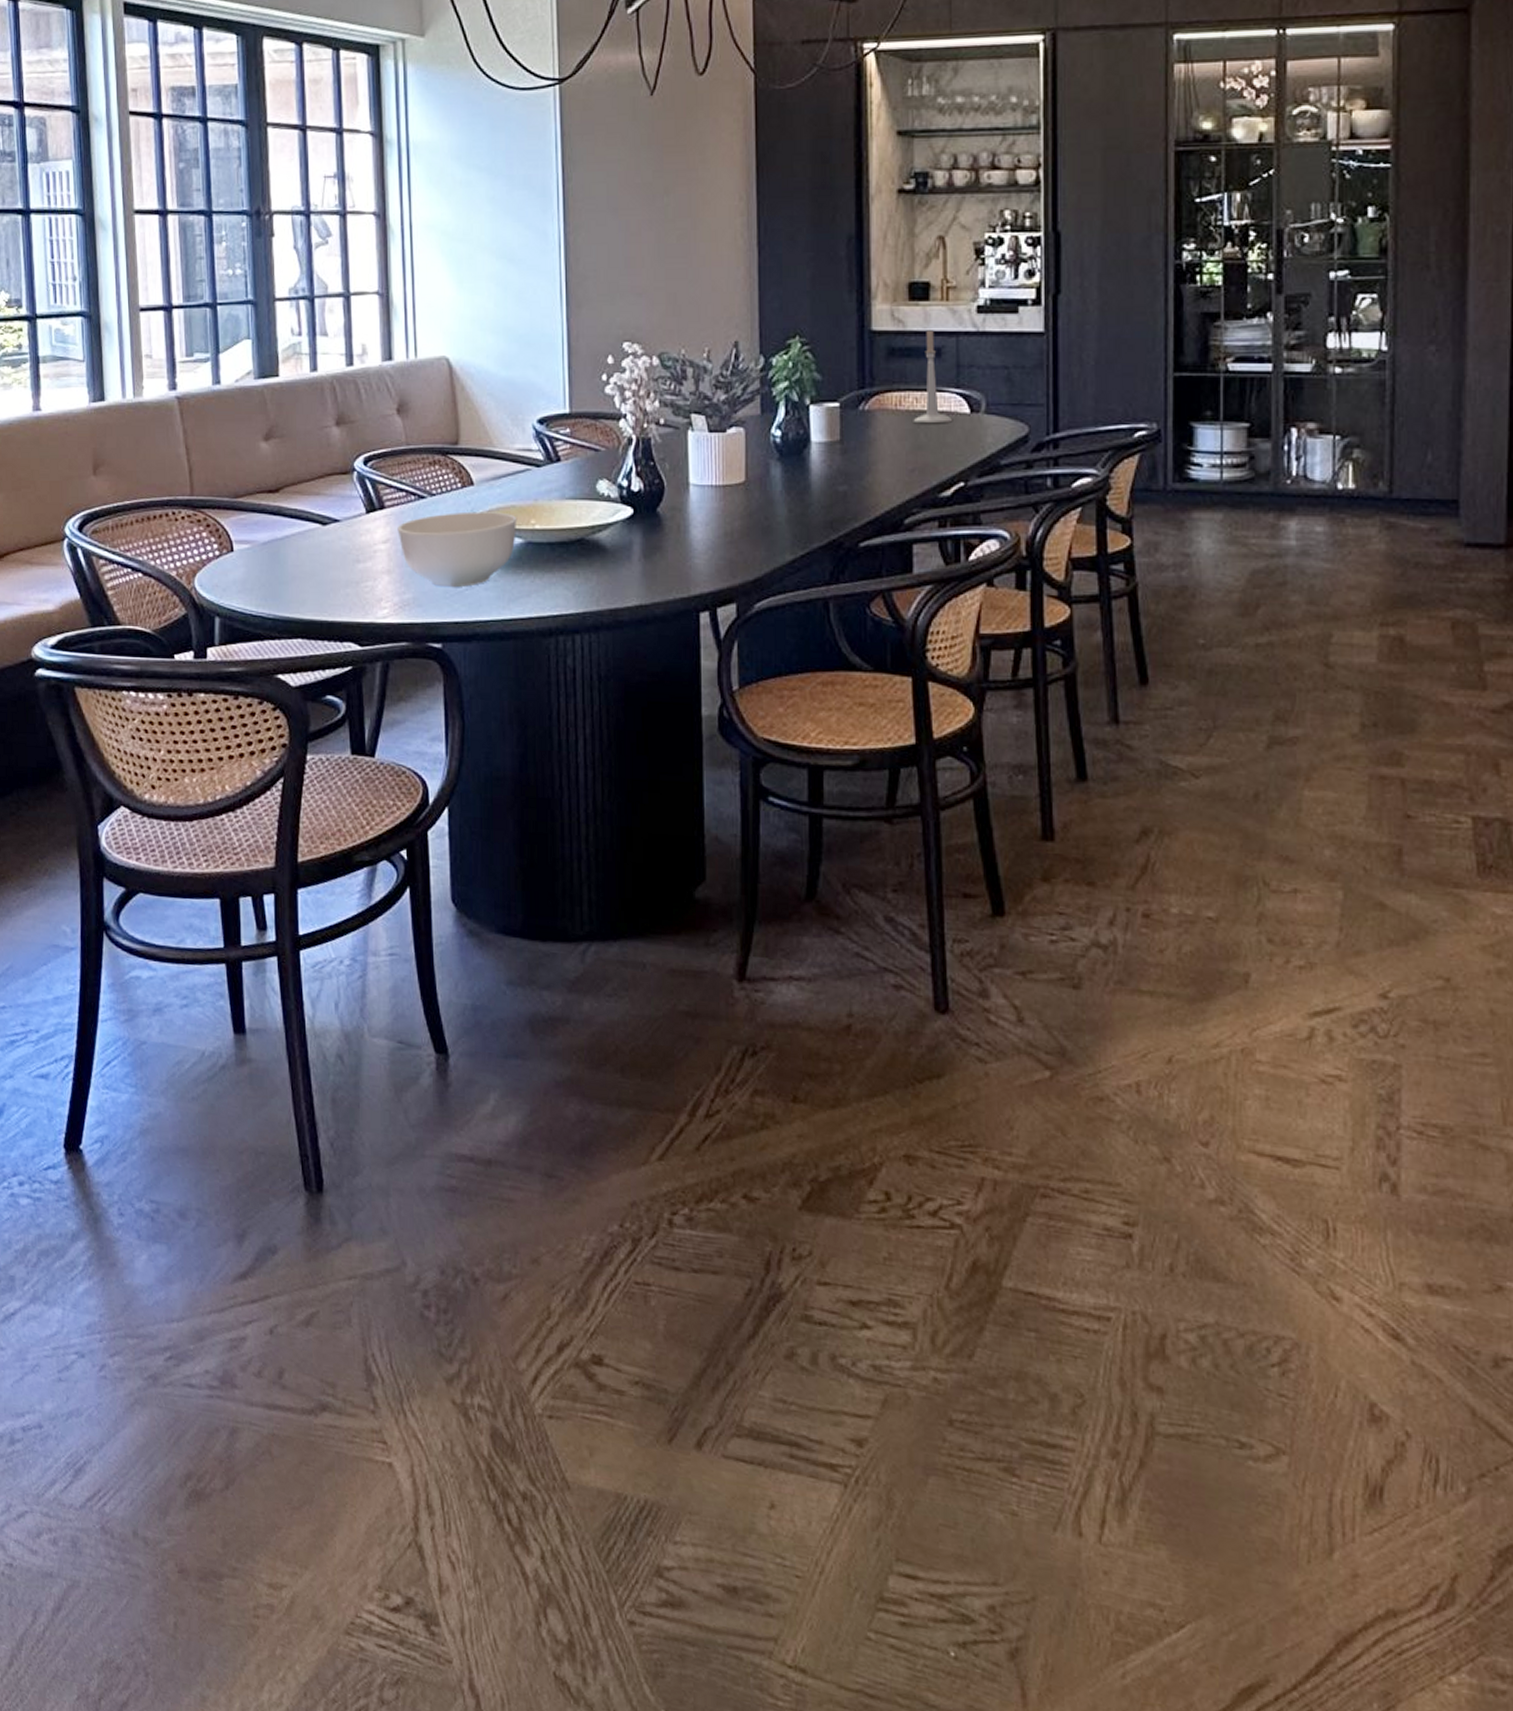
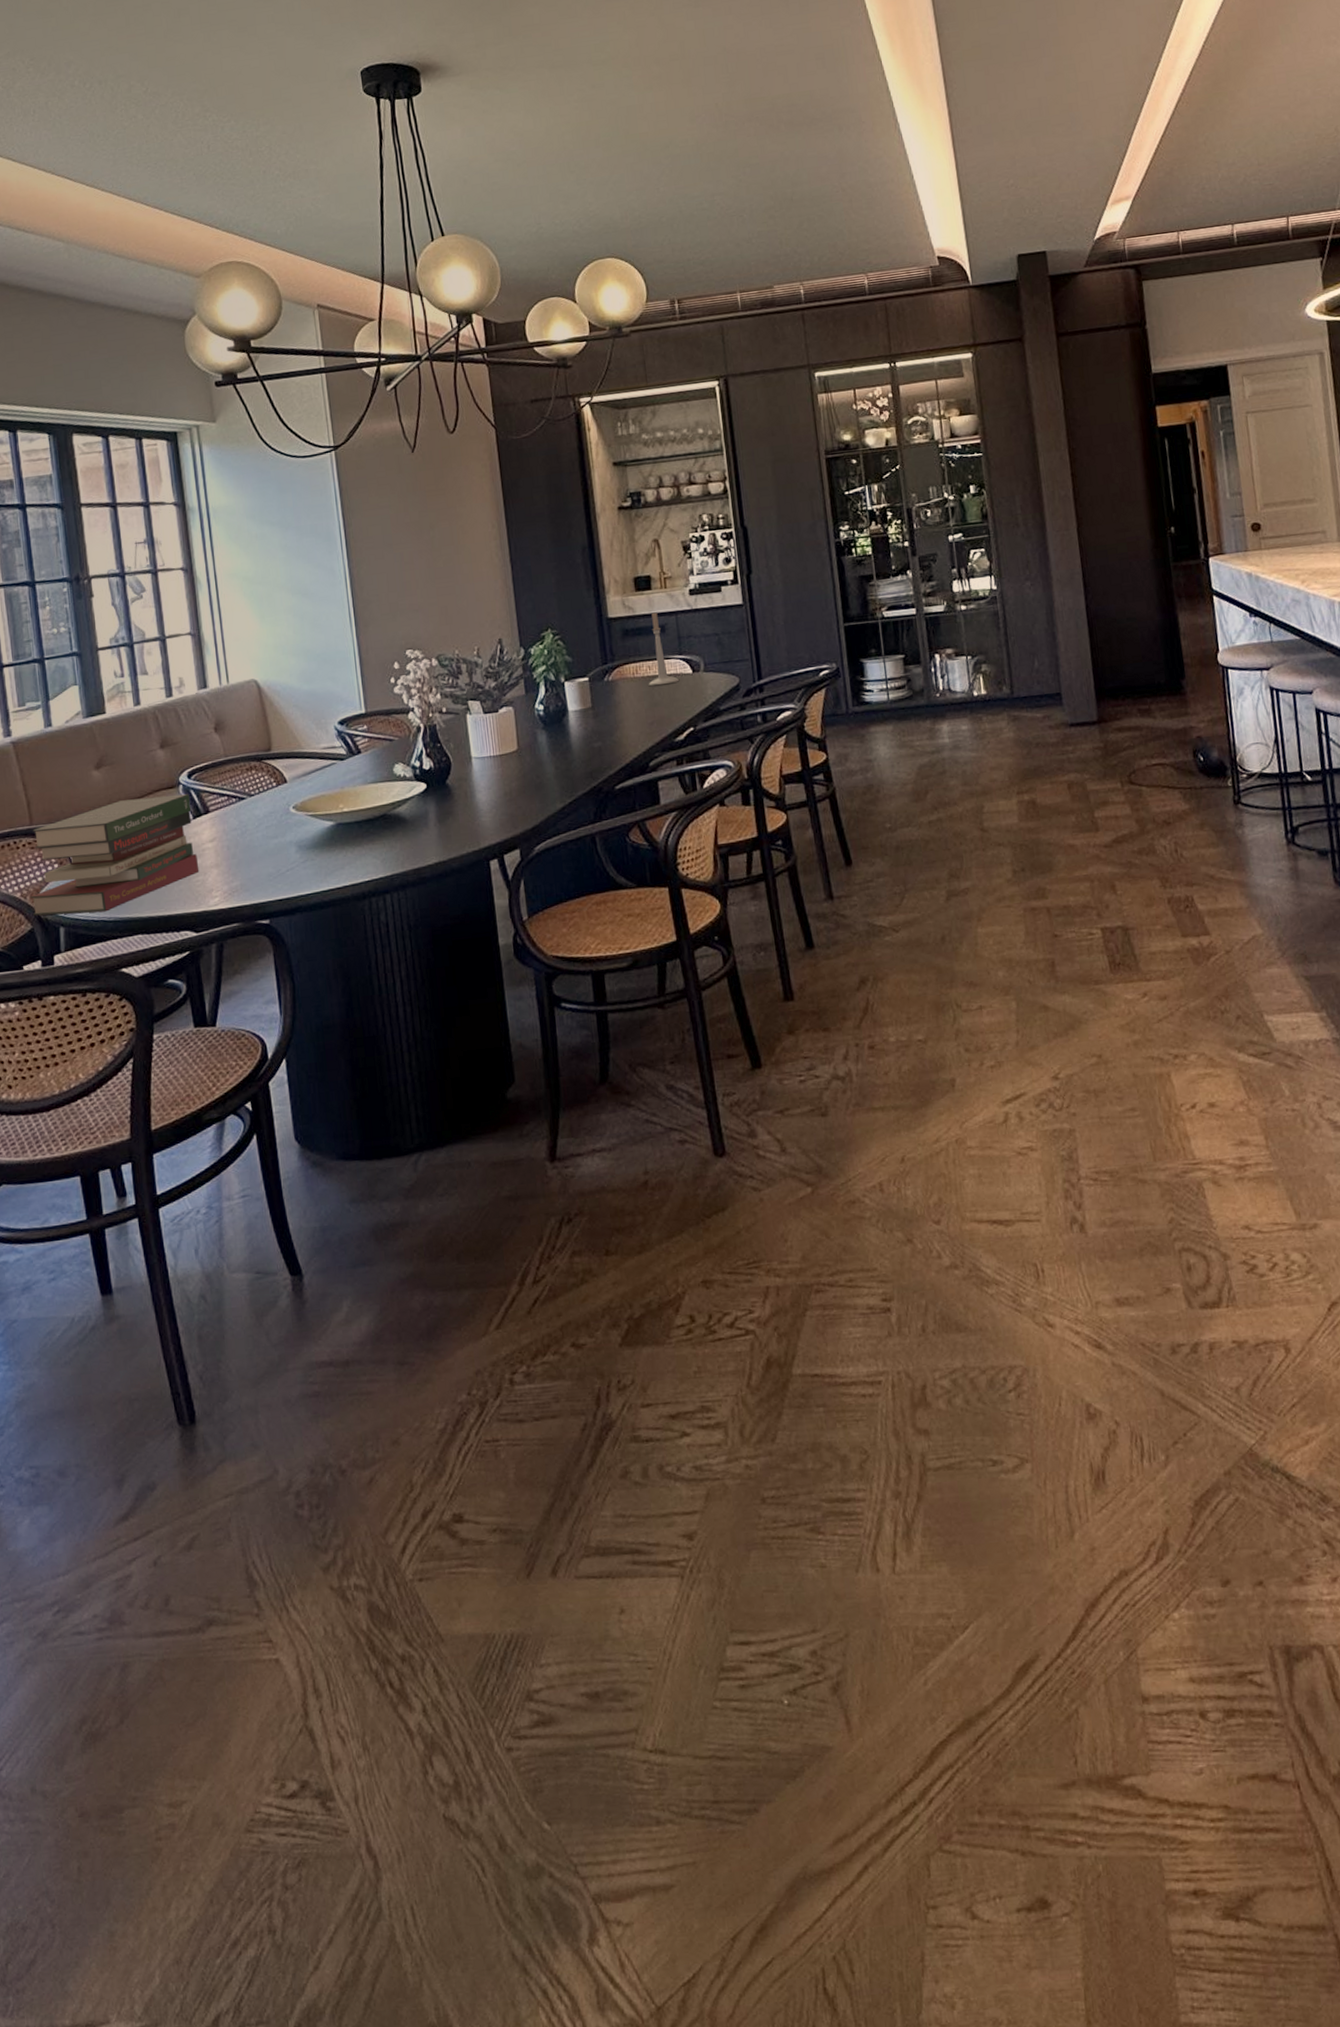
books: none [186,481,369,607] -> present [30,794,200,916]
bowl: present [397,511,517,588] -> none [222,802,328,872]

